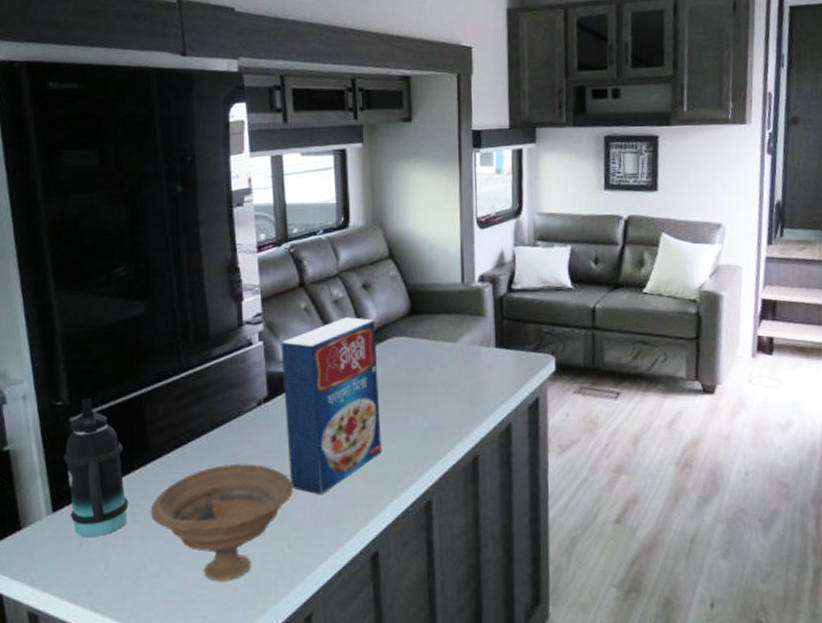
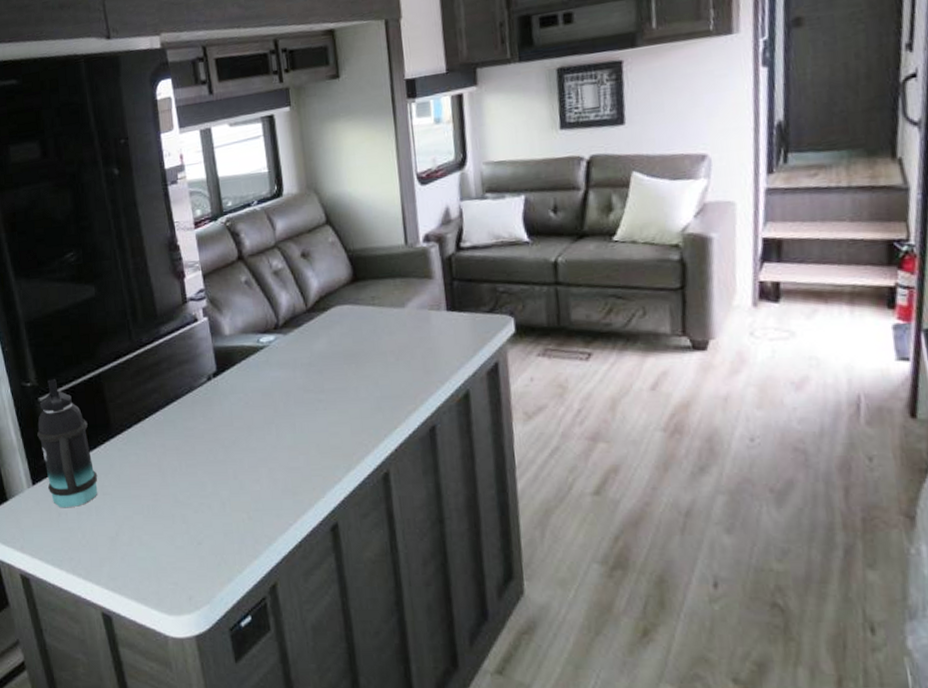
bowl: present [150,463,293,582] -> none [117,437,249,551]
cereal box: present [281,317,381,495] -> none [225,287,333,467]

